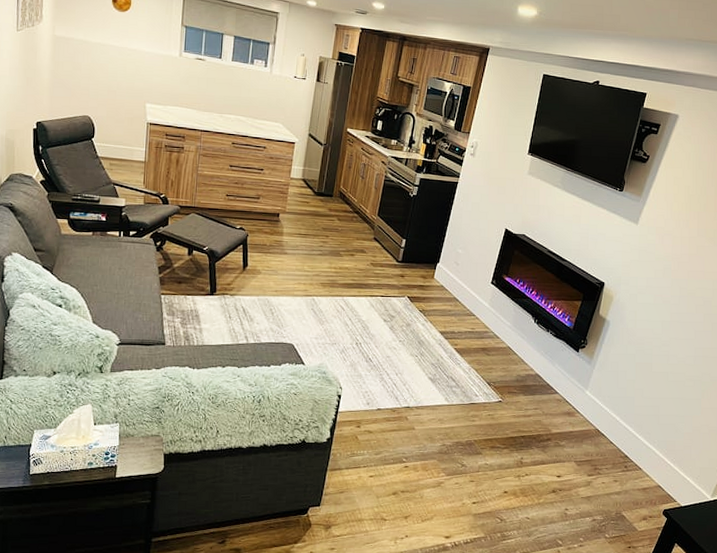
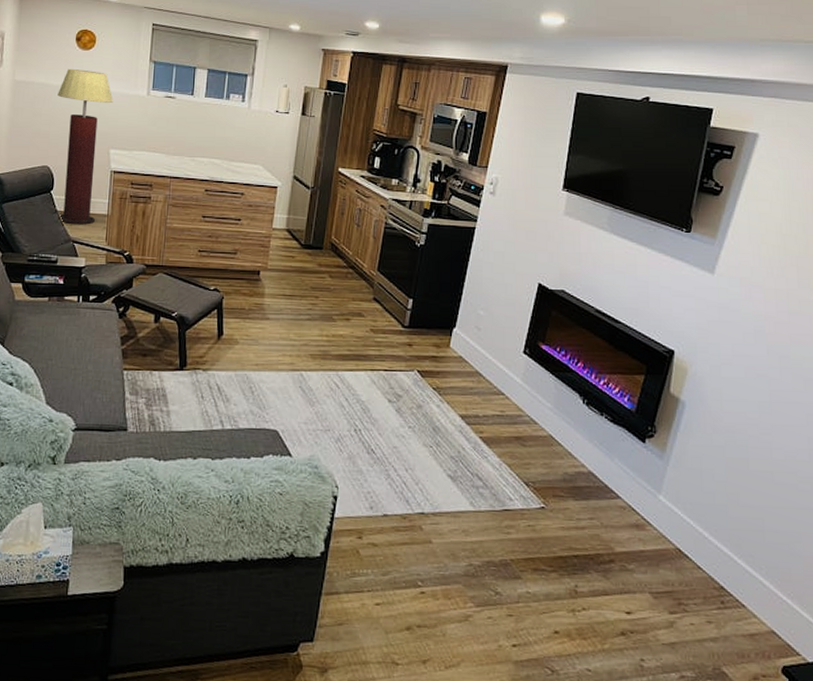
floor lamp: none [96,27,148,170] -> present [57,68,113,225]

